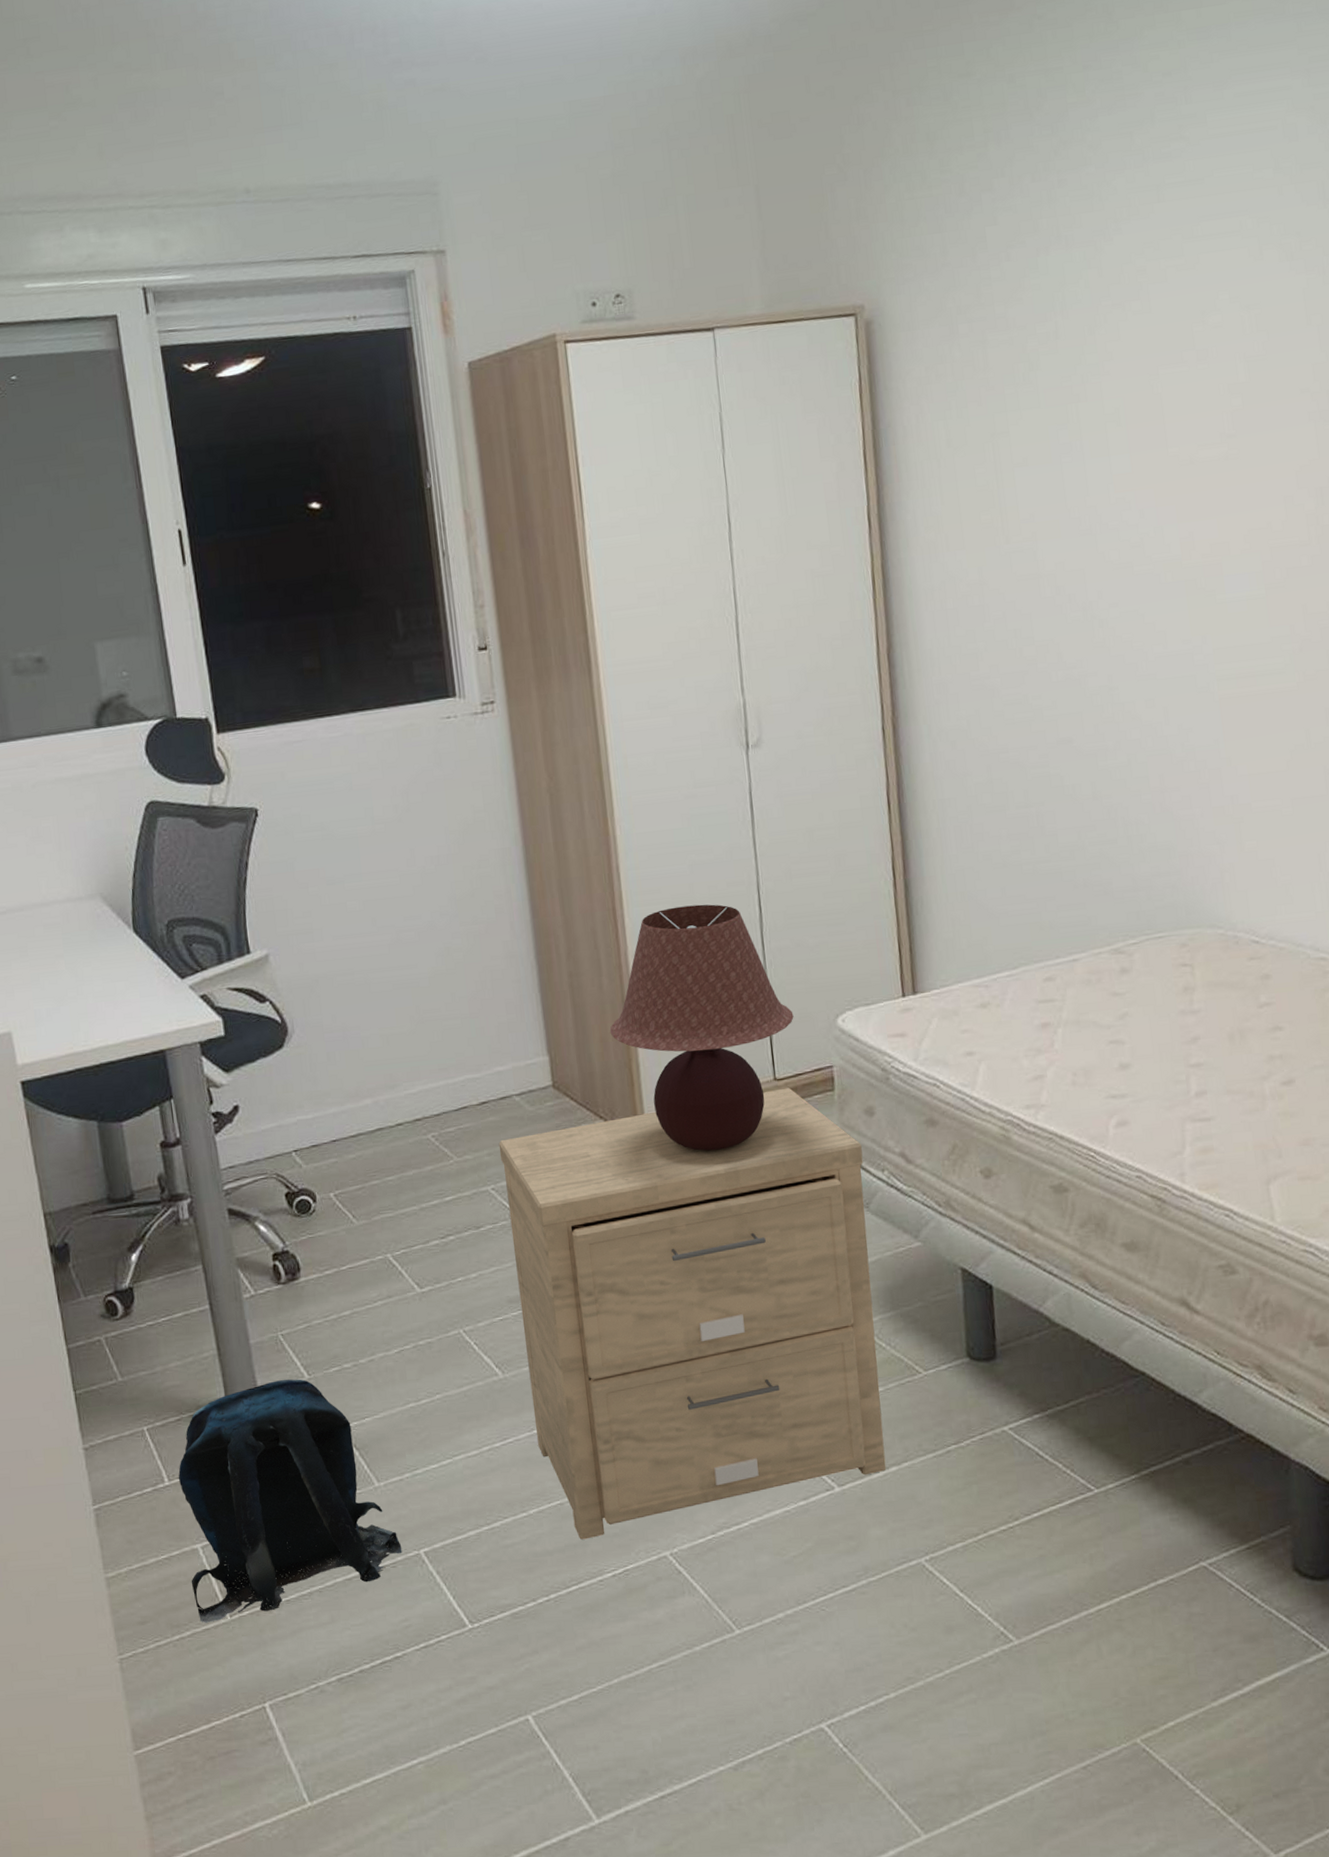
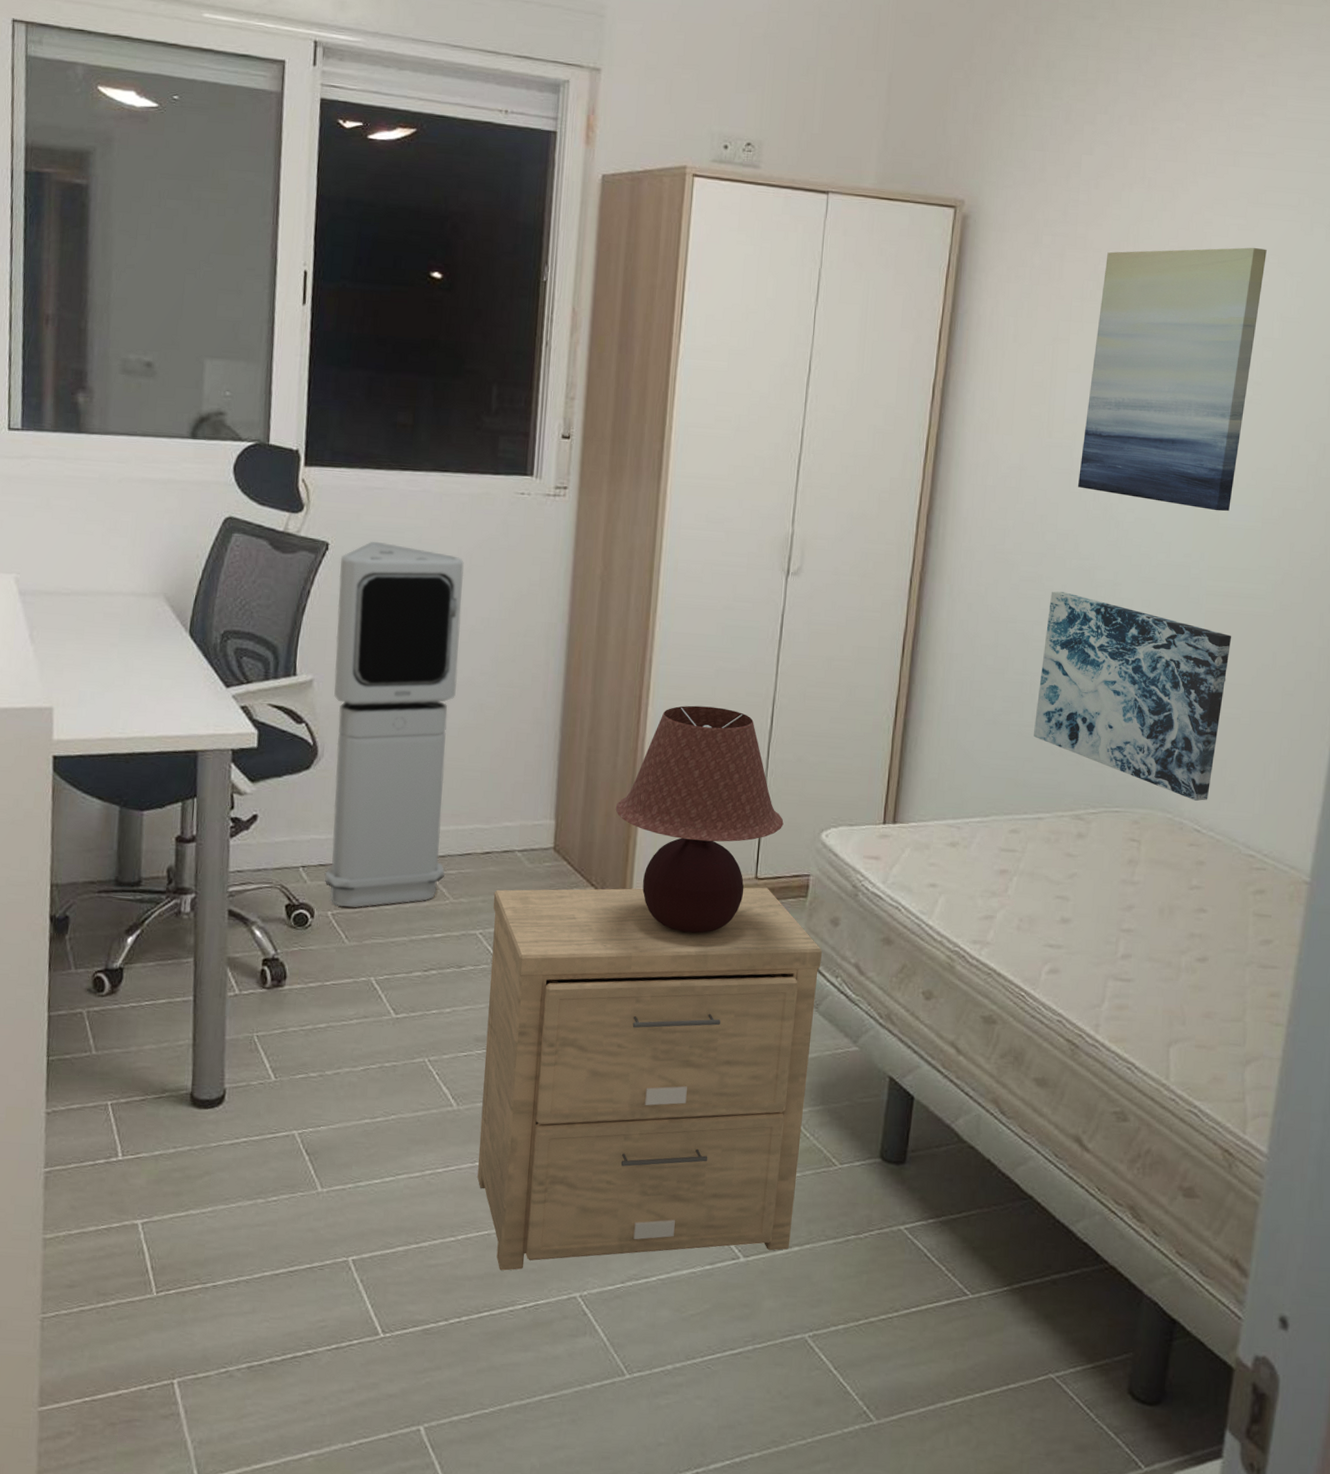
backpack: present [178,1379,402,1623] -> none [125,1077,332,1296]
air purifier: none [272,796,444,1185] -> present [325,541,464,908]
wall art: none [1034,286,1226,592] -> present [1078,247,1267,511]
wall art: none [1041,708,1261,910] -> present [1034,591,1231,801]

